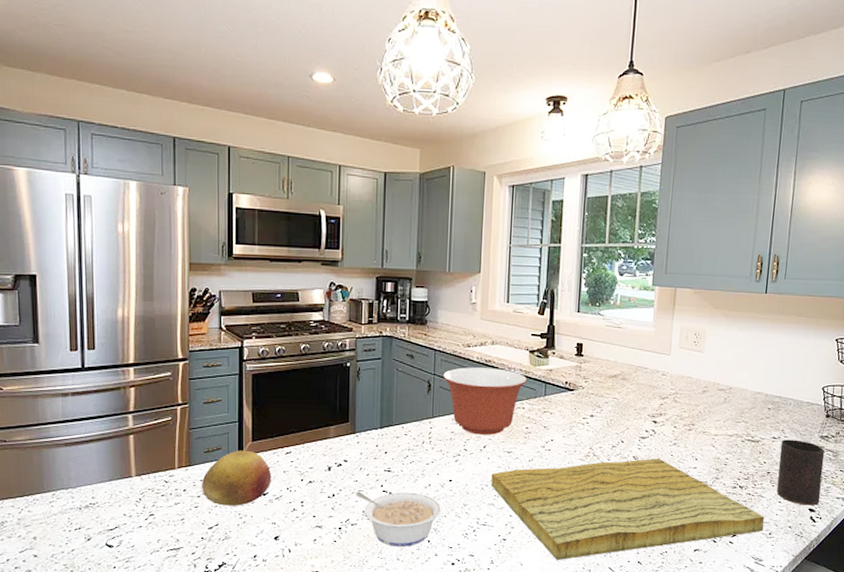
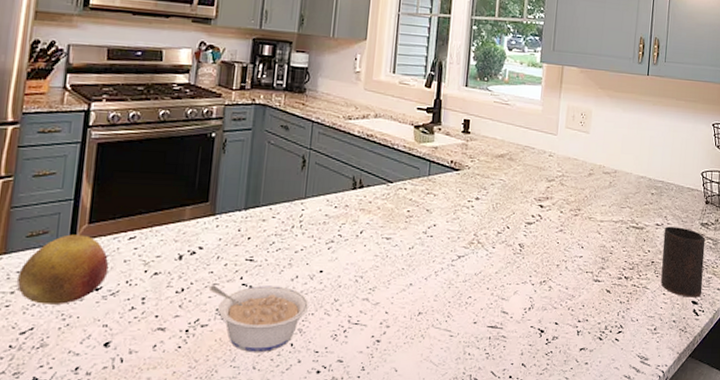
mixing bowl: present [442,367,528,435] -> none [319,142,411,219]
cutting board: present [491,458,764,560] -> none [366,246,649,364]

